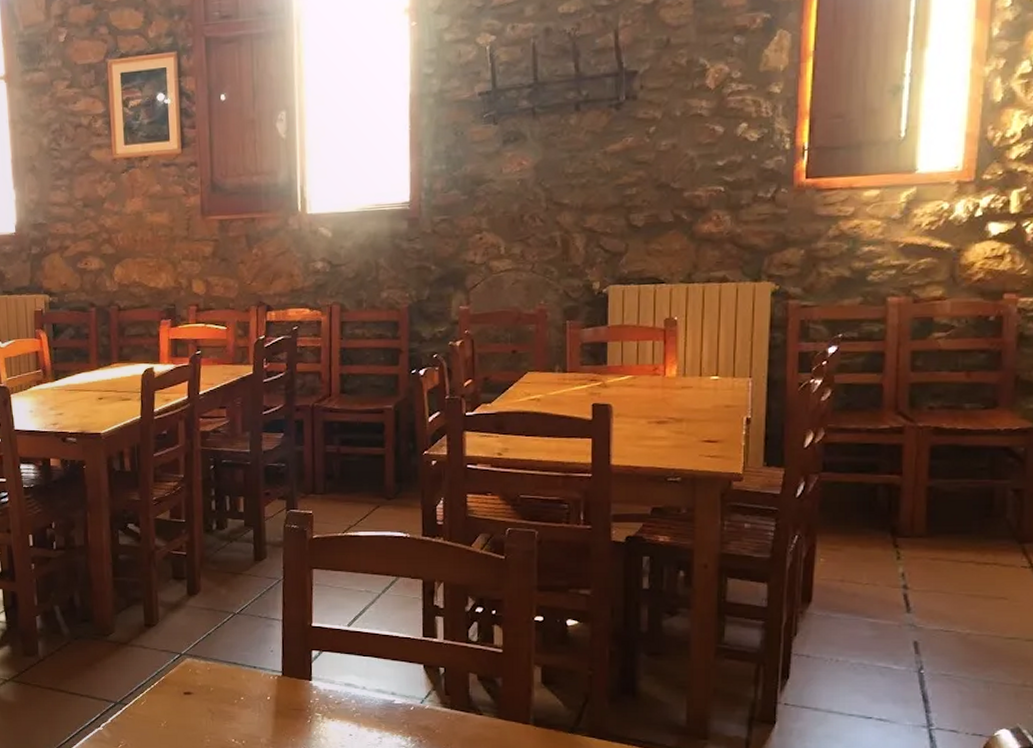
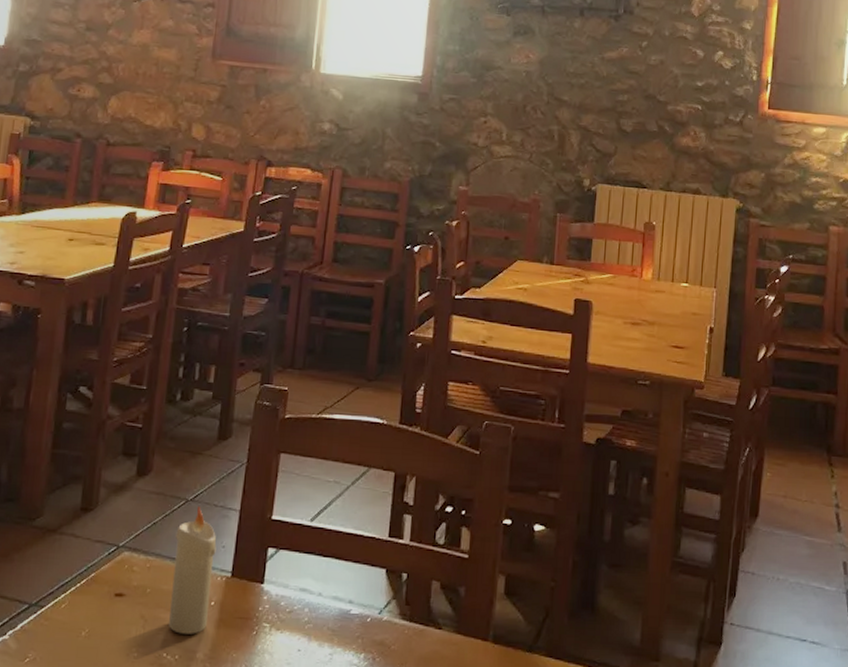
candle: none [229,618,266,724] -> present [169,506,217,634]

